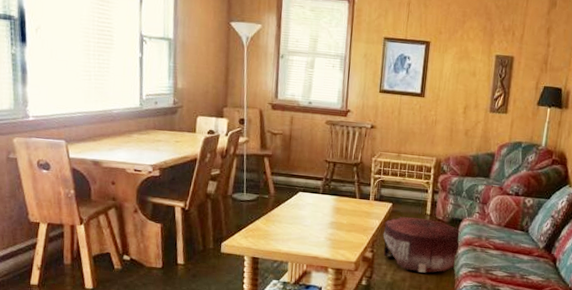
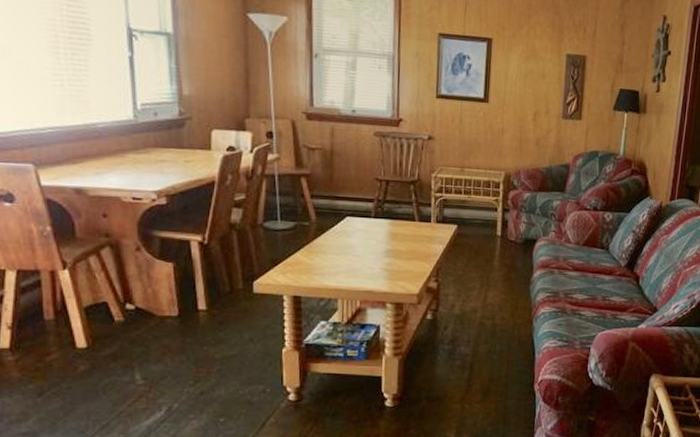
pouf: present [383,216,461,273] -> none [448,240,536,301]

